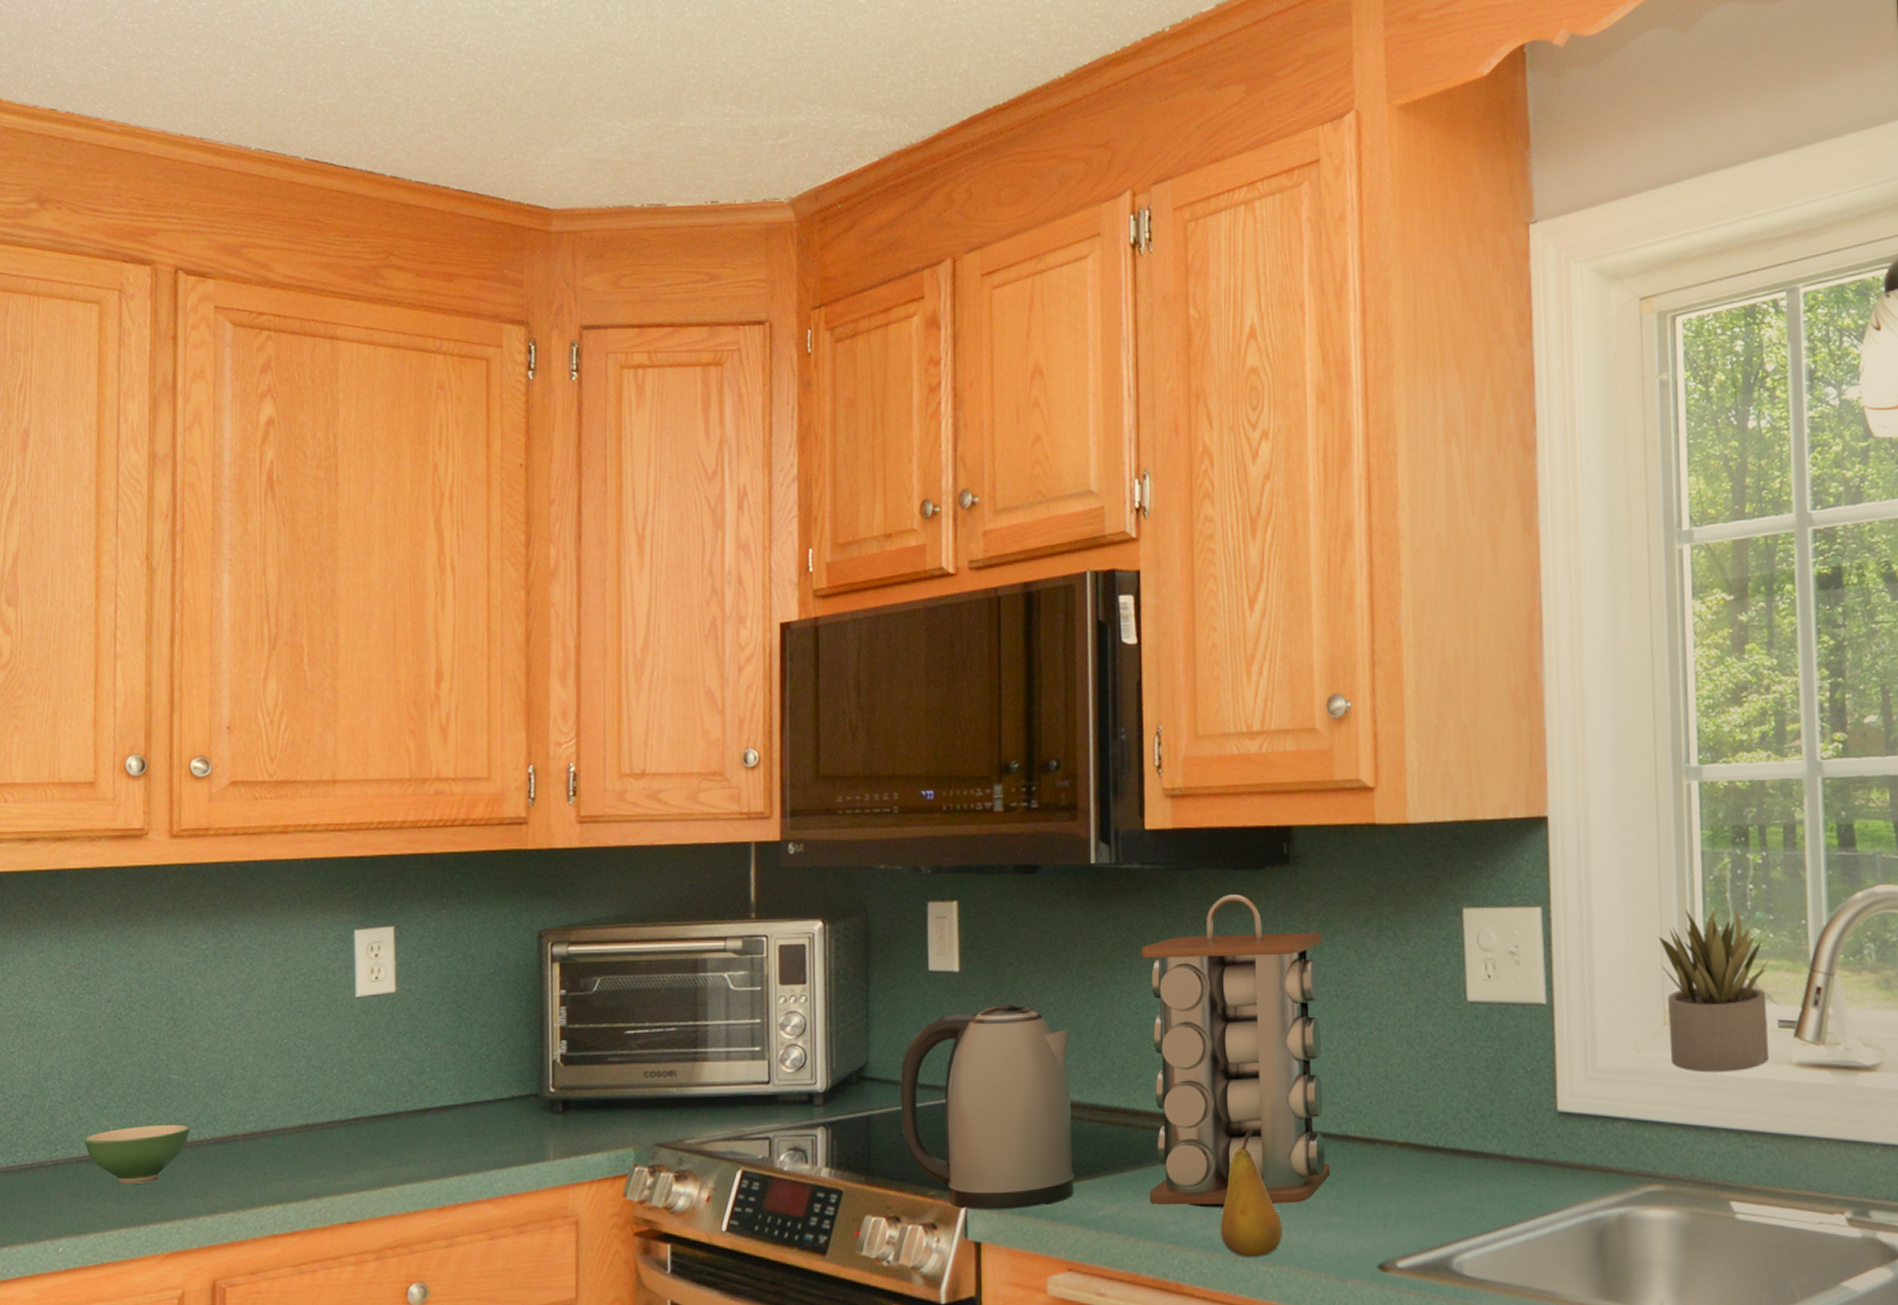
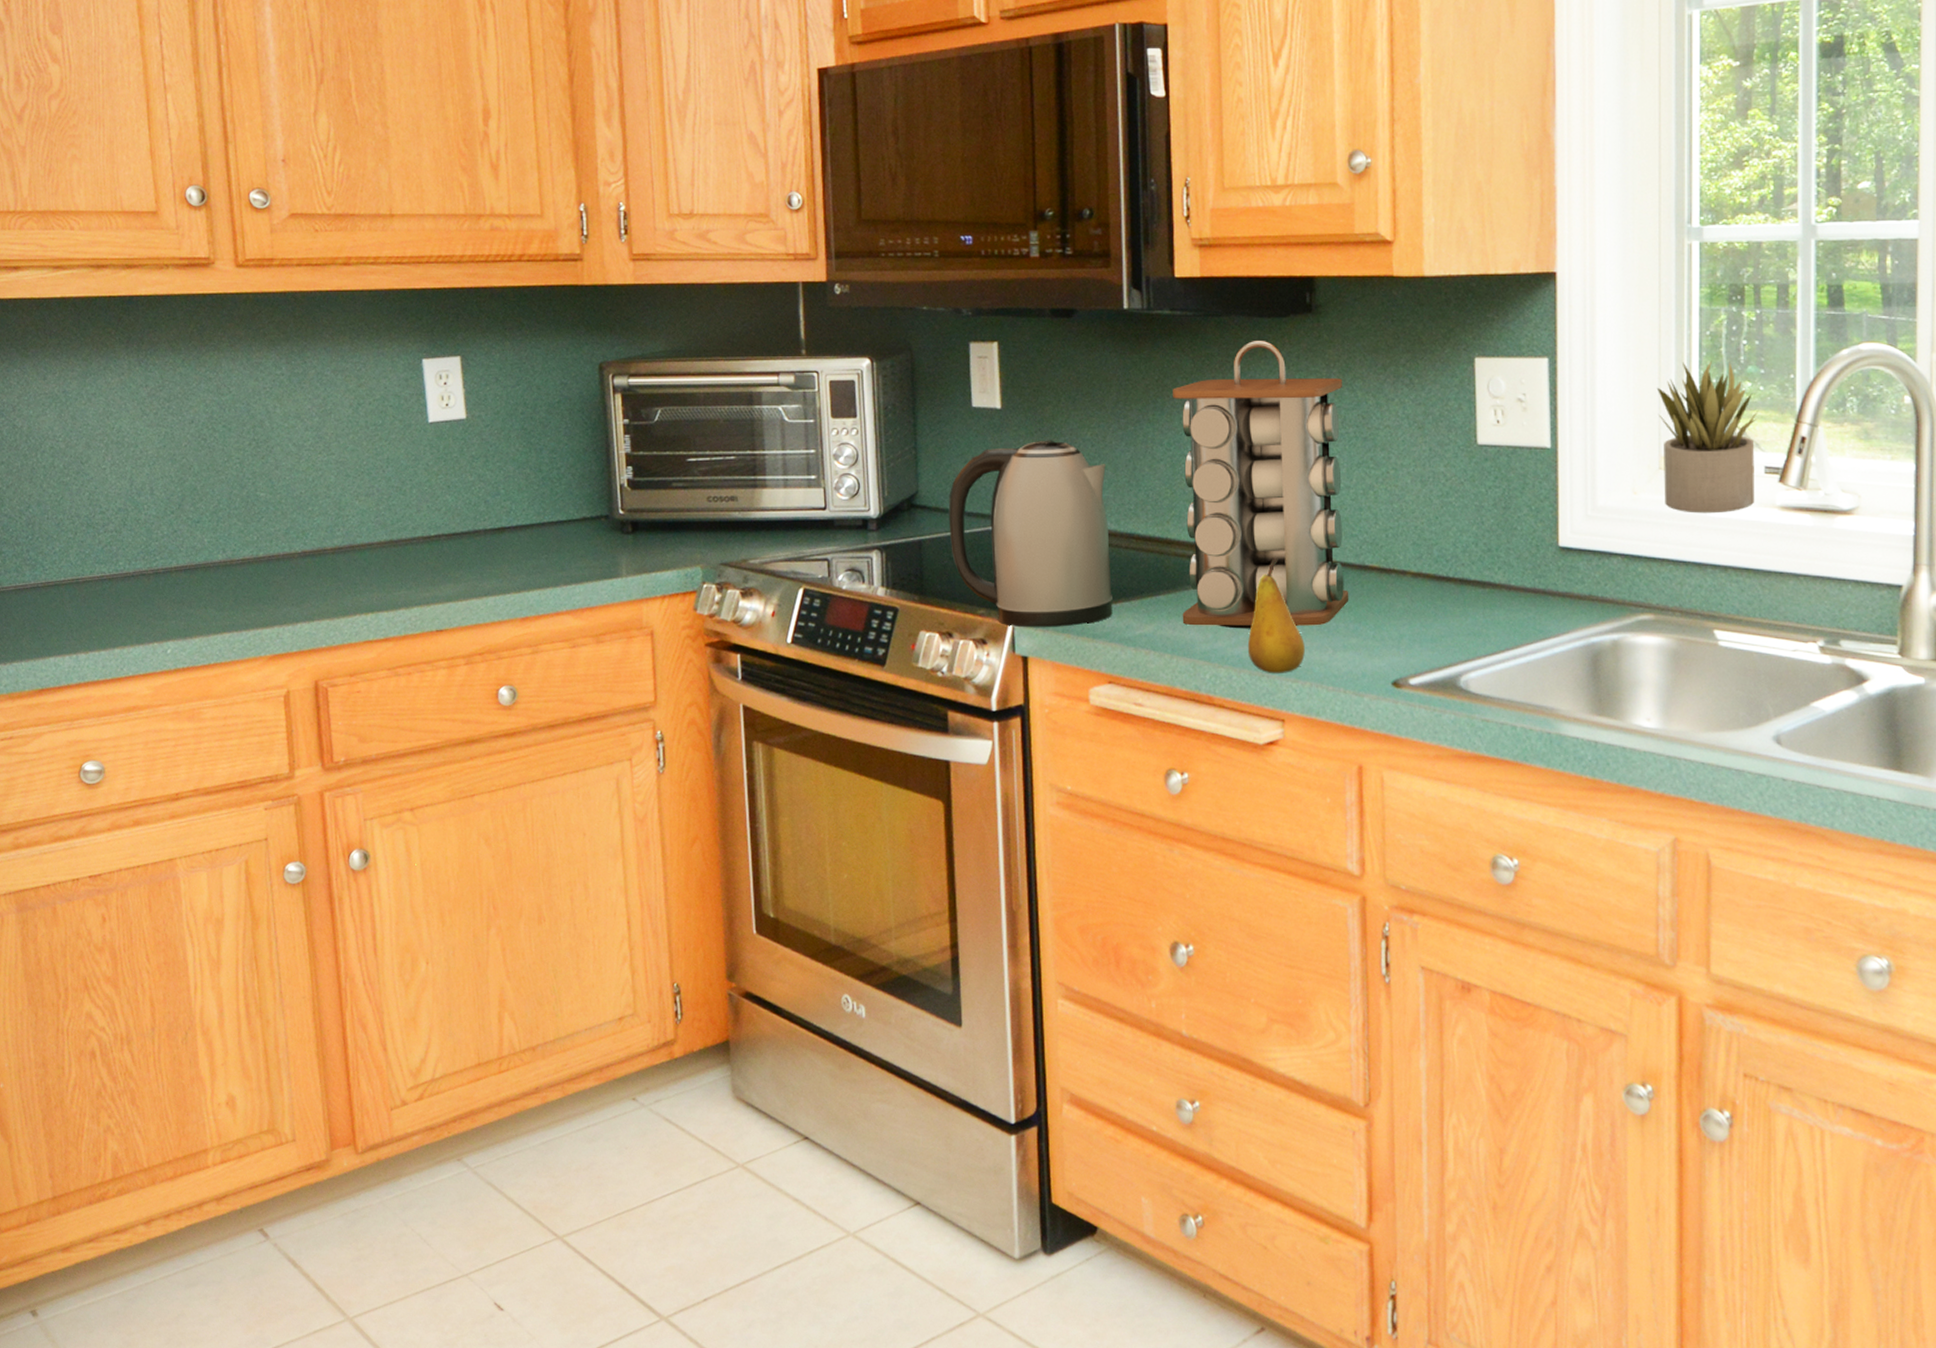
bowl: present [83,1124,191,1185] -> none [180,538,282,593]

